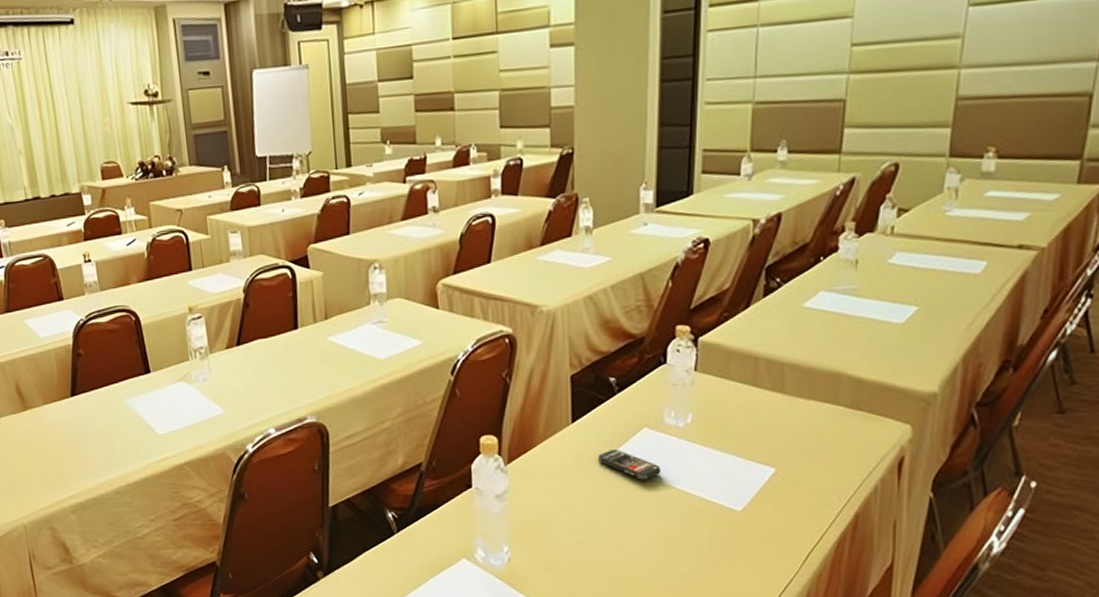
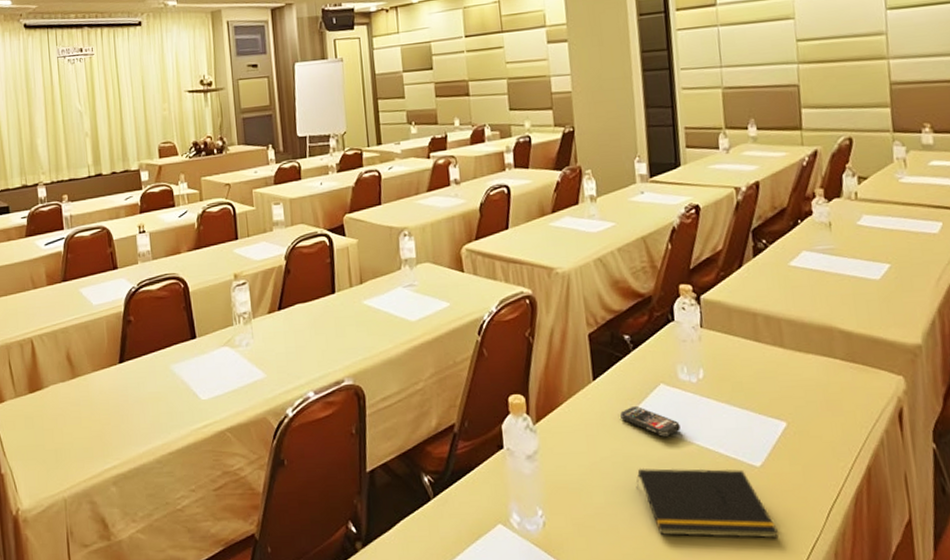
notepad: none [608,509,751,578] -> present [636,468,779,538]

